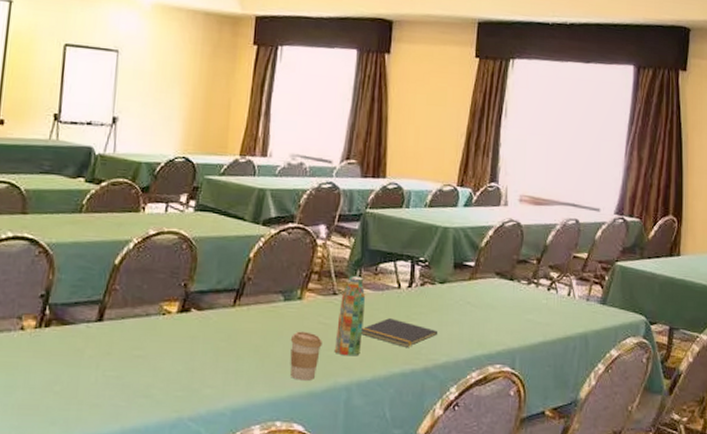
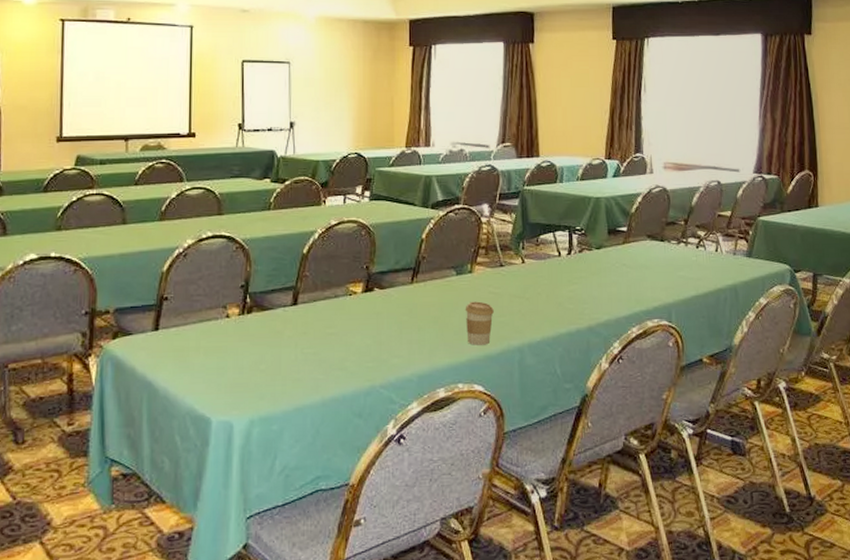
water bottle: present [334,276,366,356] -> none [505,248,530,321]
notepad: present [361,318,438,347] -> none [528,284,599,309]

